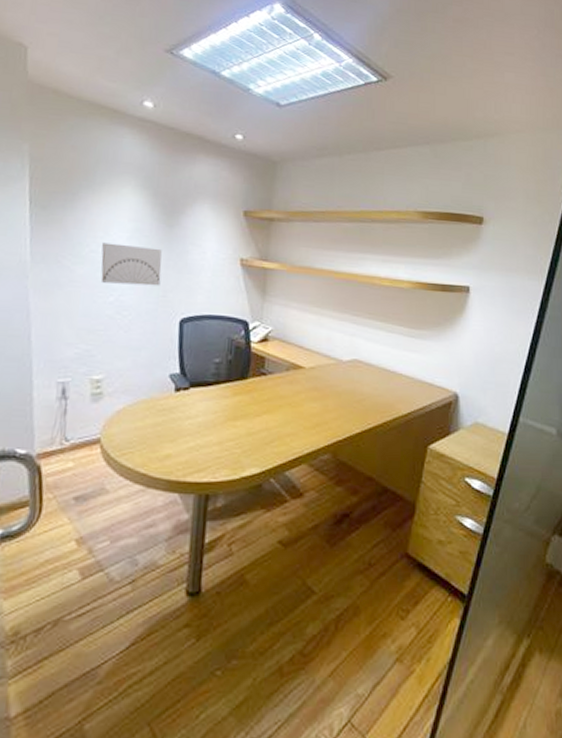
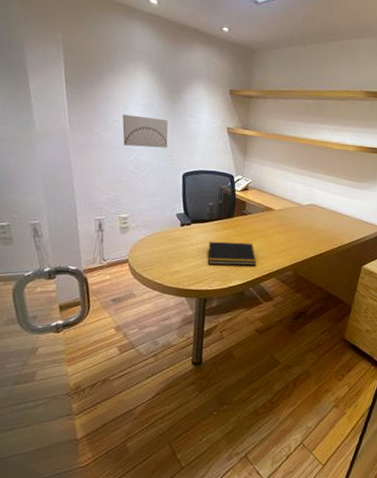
notepad: none [212,412,280,447] -> present [208,241,257,266]

